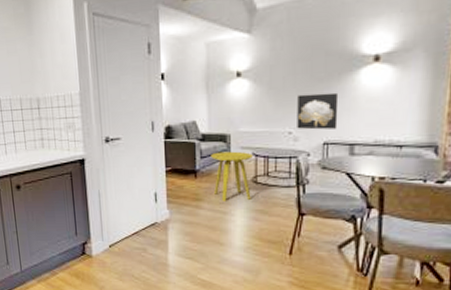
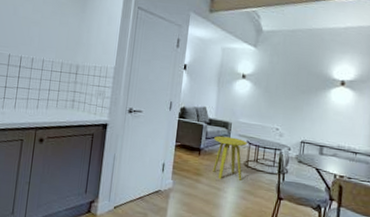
wall art: present [297,92,339,130] -> none [283,100,315,132]

